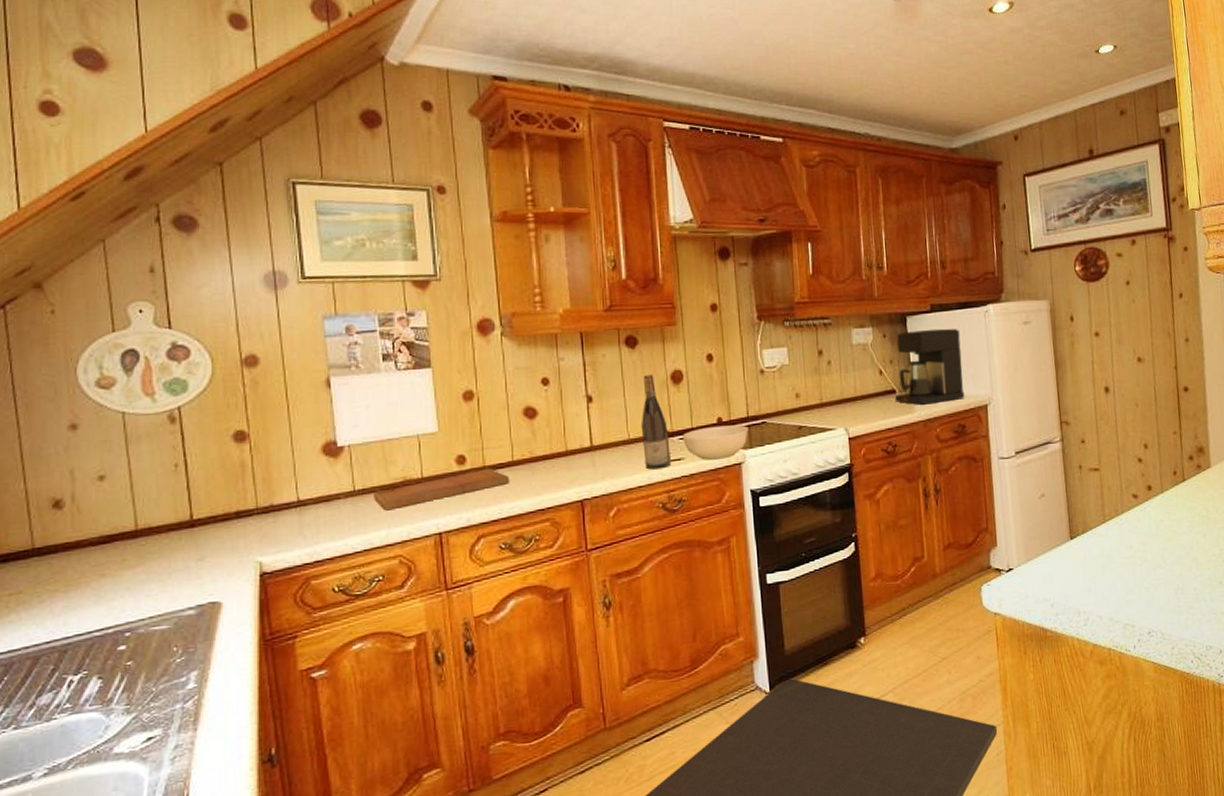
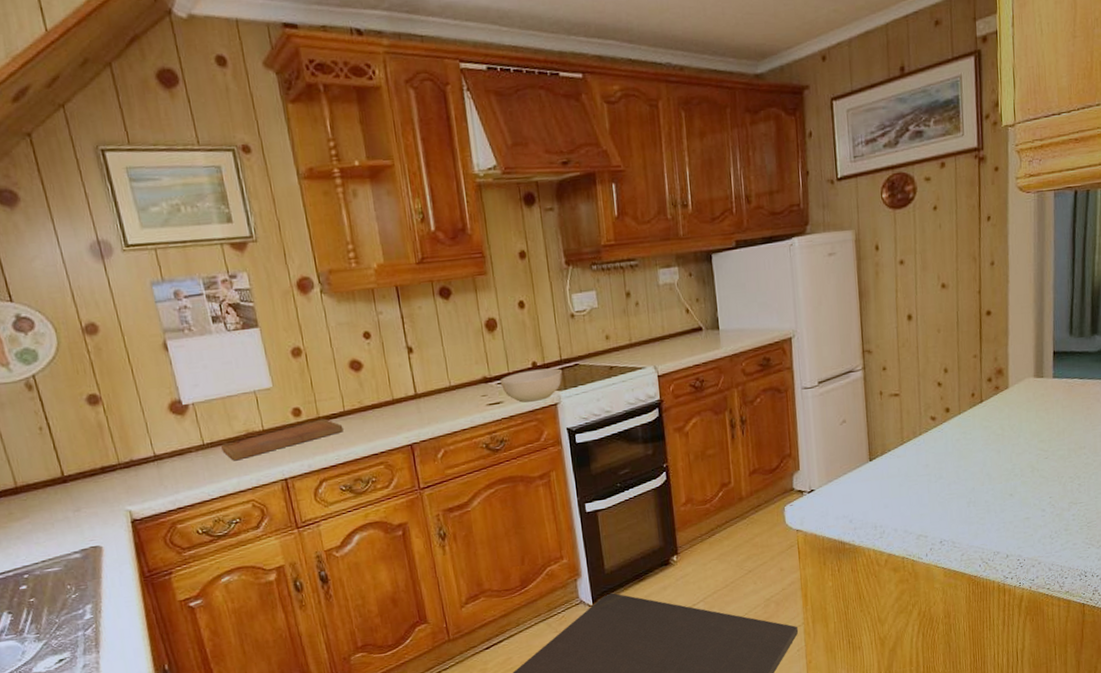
wine bottle: present [640,375,672,470] -> none [460,324,492,414]
coffee maker: present [895,329,965,405] -> none [702,264,770,341]

